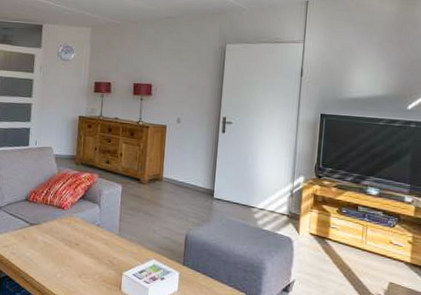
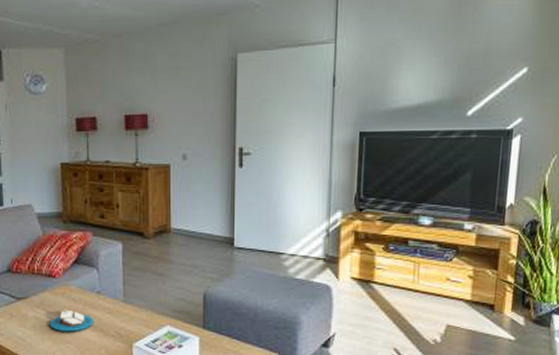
candle: none [54,236,92,257] -> present [49,308,94,332]

